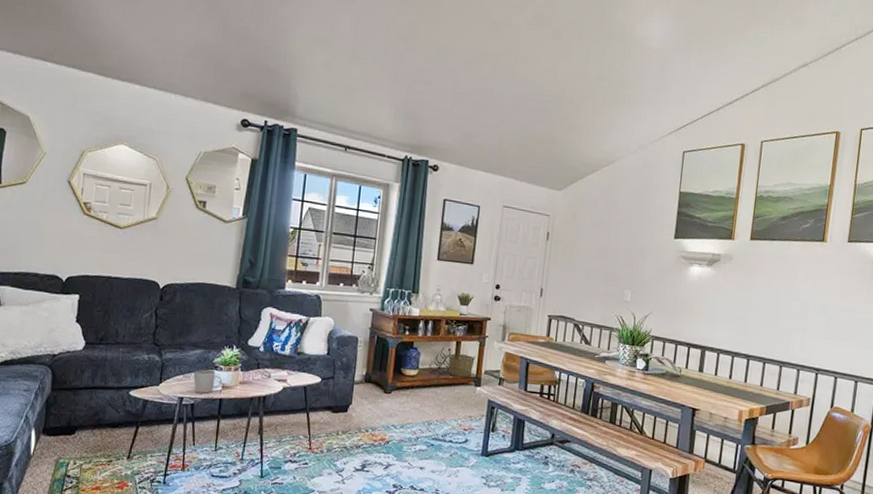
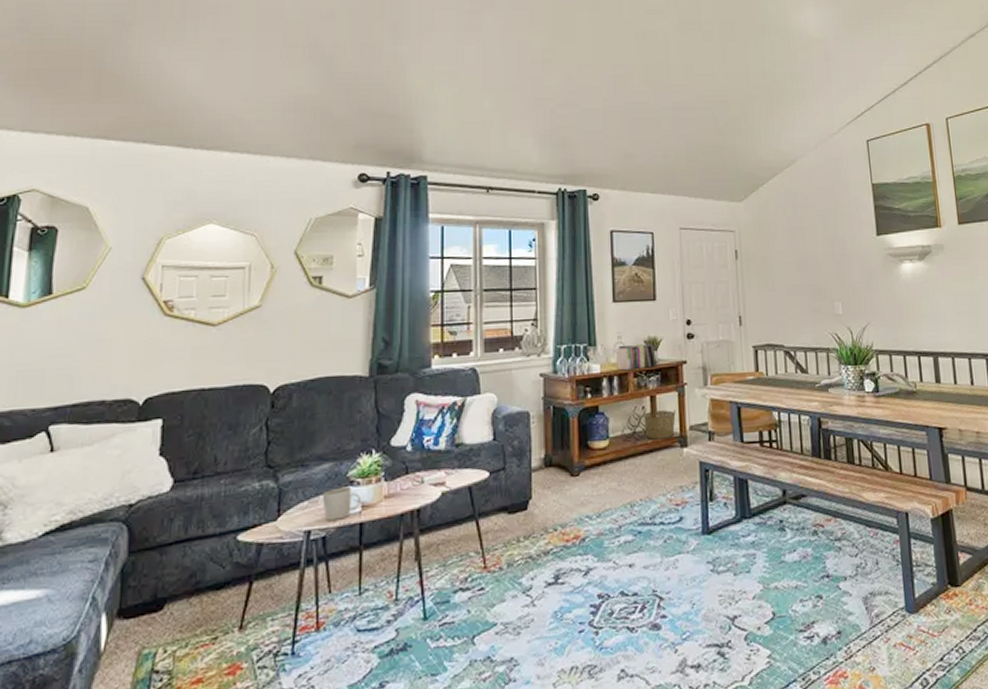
books: none [433,296,467,319] -> present [616,343,658,371]

